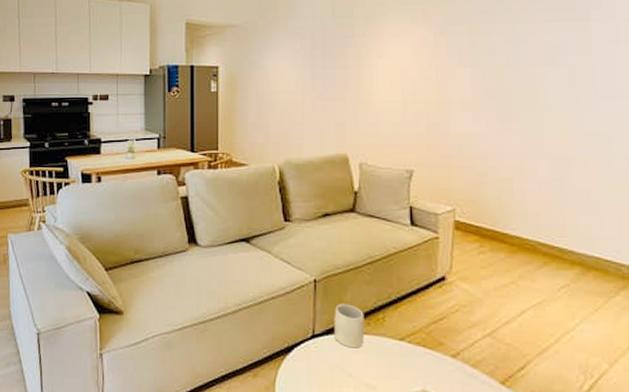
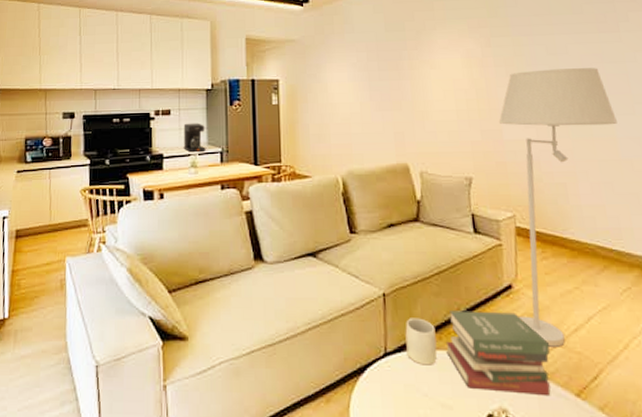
coffee maker: none [121,108,143,138] -> present [183,123,206,153]
books: none [373,298,478,382] -> present [445,310,551,395]
floor lamp: none [446,59,575,338] -> present [498,68,617,347]

